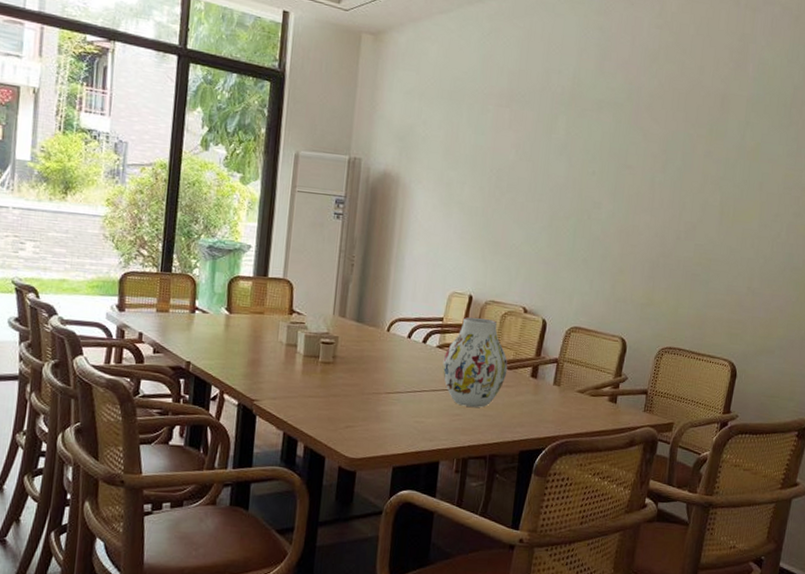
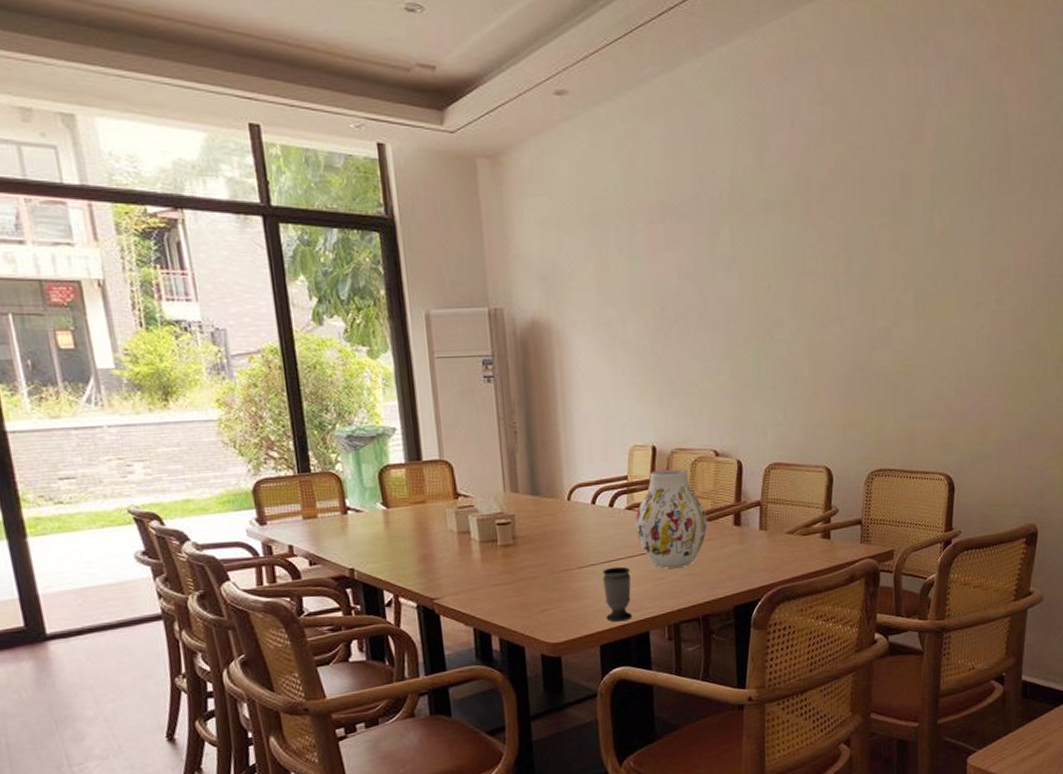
cup: none [402,397,431,448] -> present [603,566,633,622]

